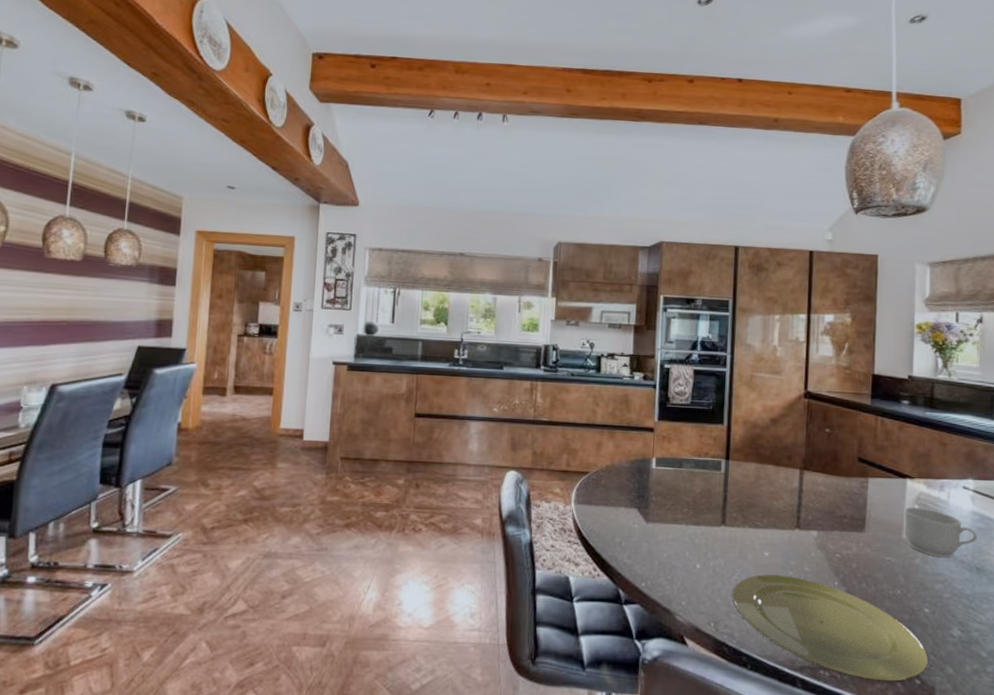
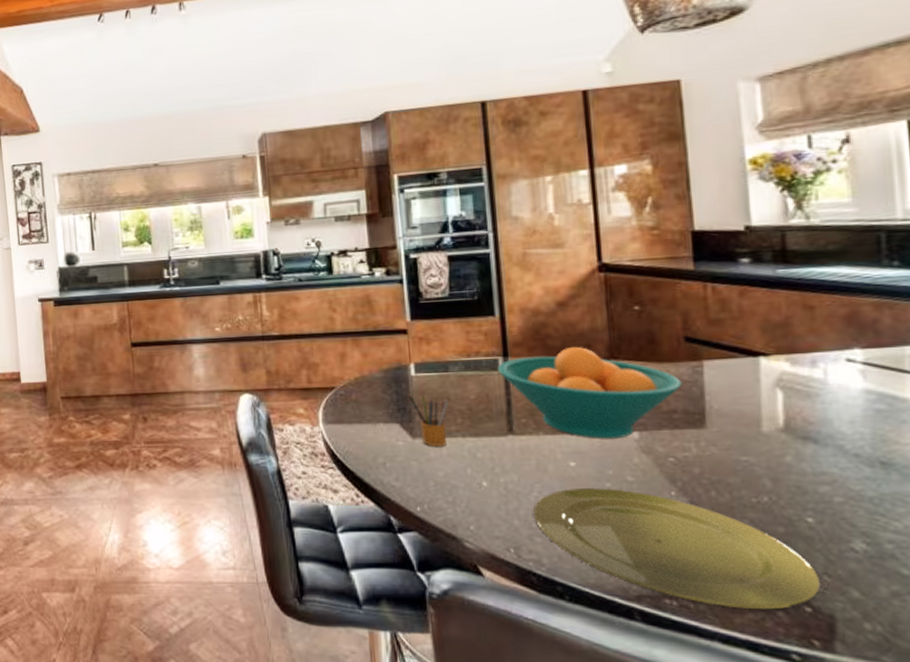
pencil box: none [647,482,680,532] -> present [408,392,450,447]
fruit bowl: none [720,456,852,536] -> present [498,346,682,439]
mug: present [905,507,977,558] -> none [762,391,877,452]

